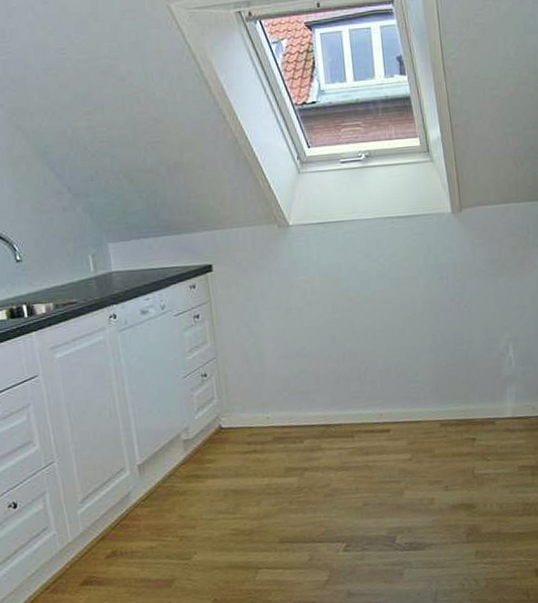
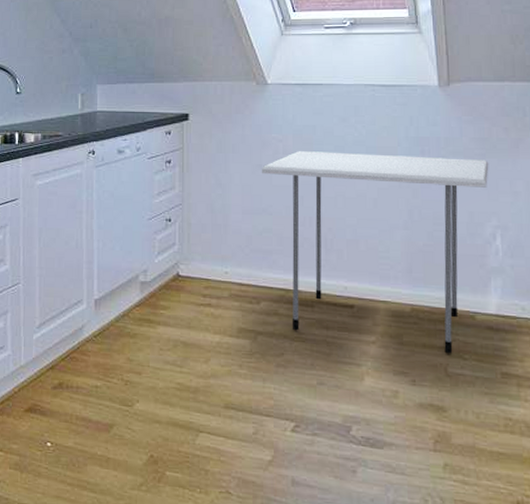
dining table: none [291,279,500,462] -> present [261,151,489,354]

